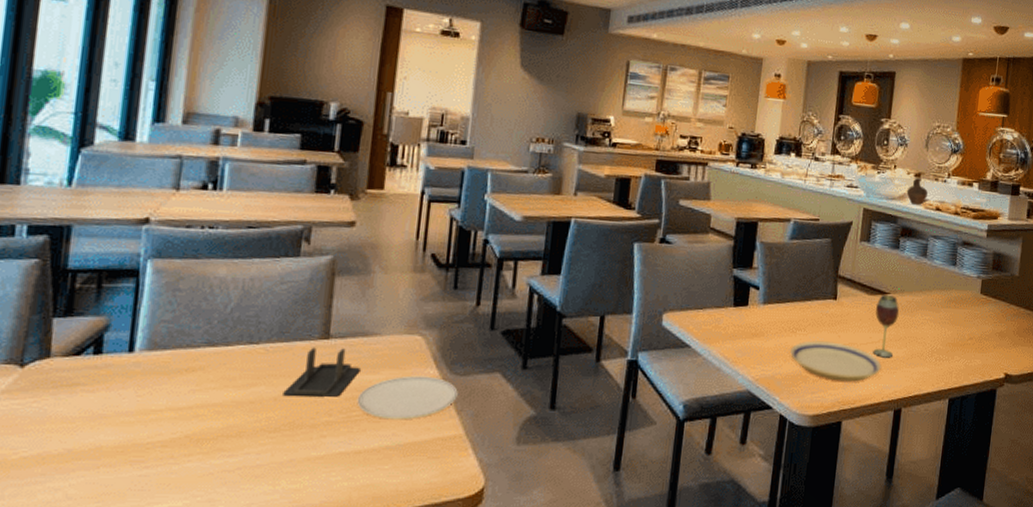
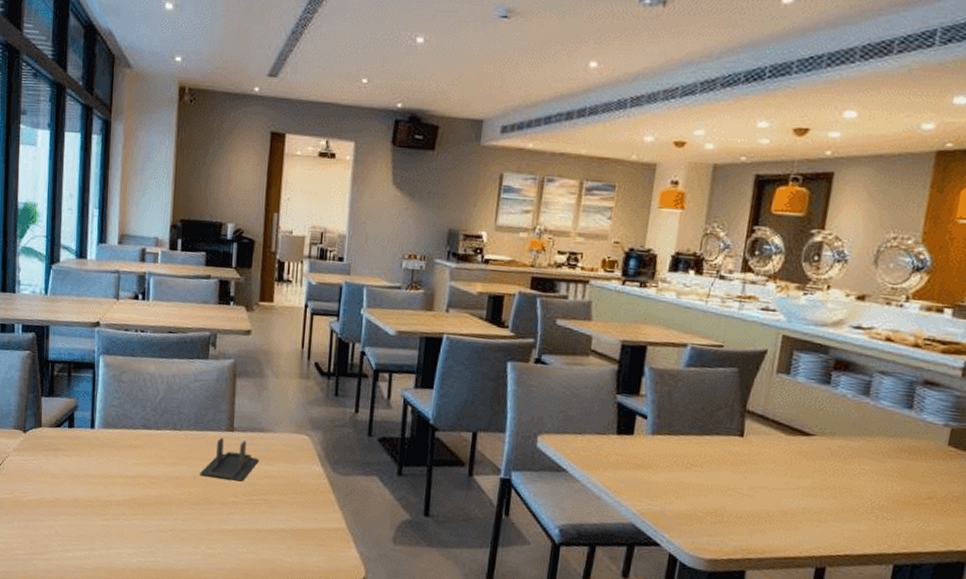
plate: present [356,375,458,420] -> none [257,470,341,509]
plate: present [790,340,881,382] -> none [683,478,801,530]
wineglass: present [873,294,900,358] -> none [789,435,828,509]
jug: present [906,178,928,206] -> none [843,301,876,335]

